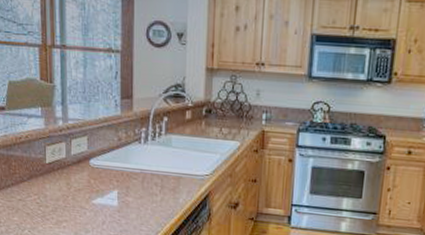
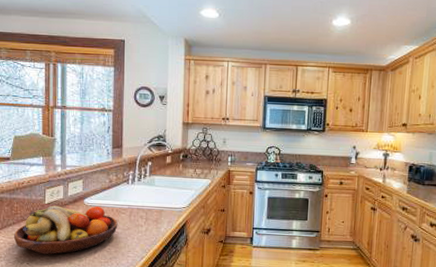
fruit bowl: none [12,165,129,223] -> present [13,205,118,255]

